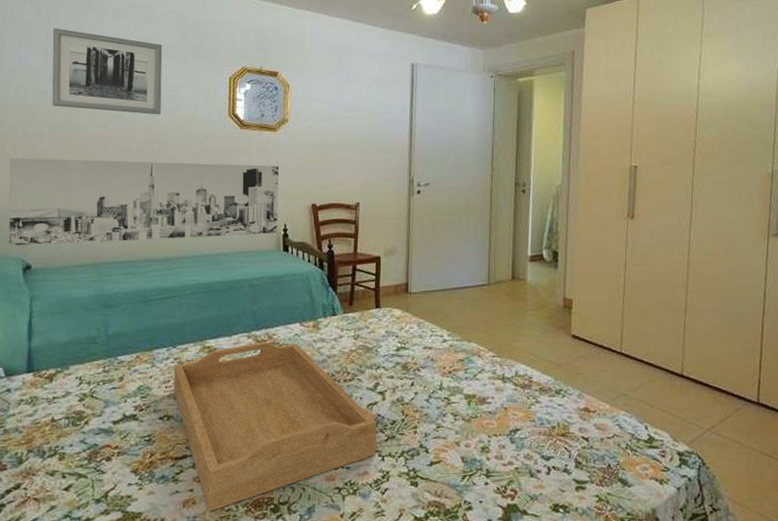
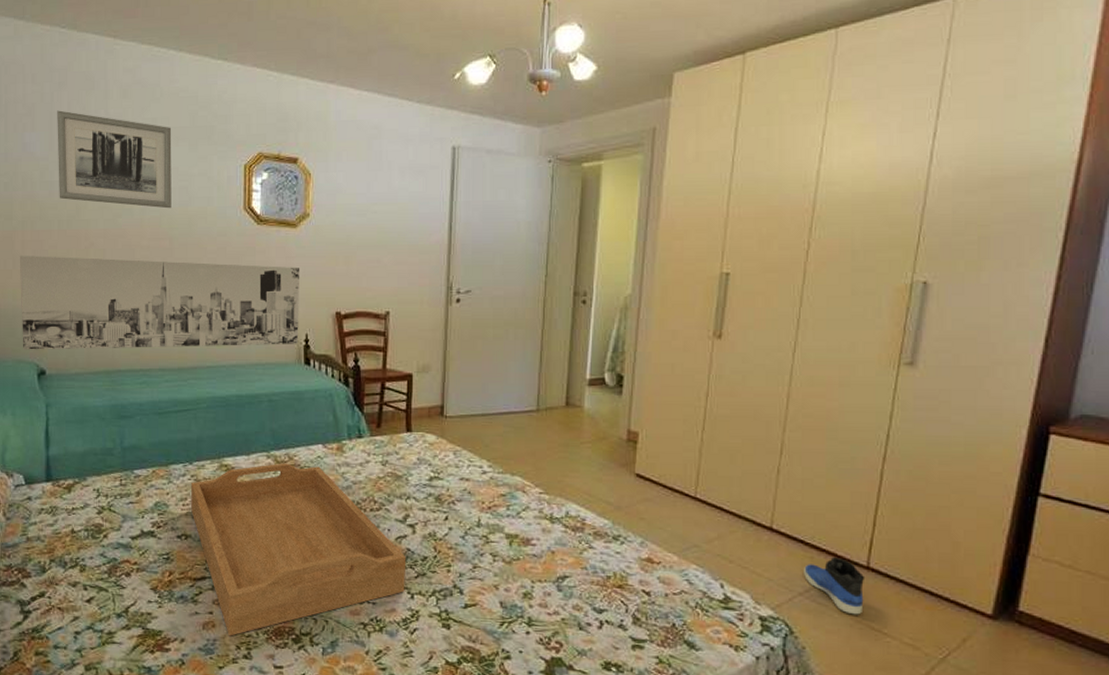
sneaker: none [709,396,758,444] -> present [803,556,865,615]

